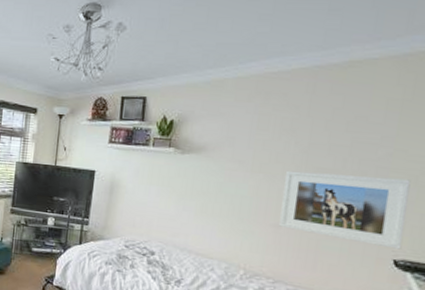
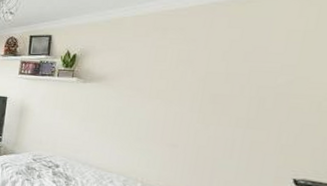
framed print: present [279,170,411,250] -> none [176,96,313,170]

